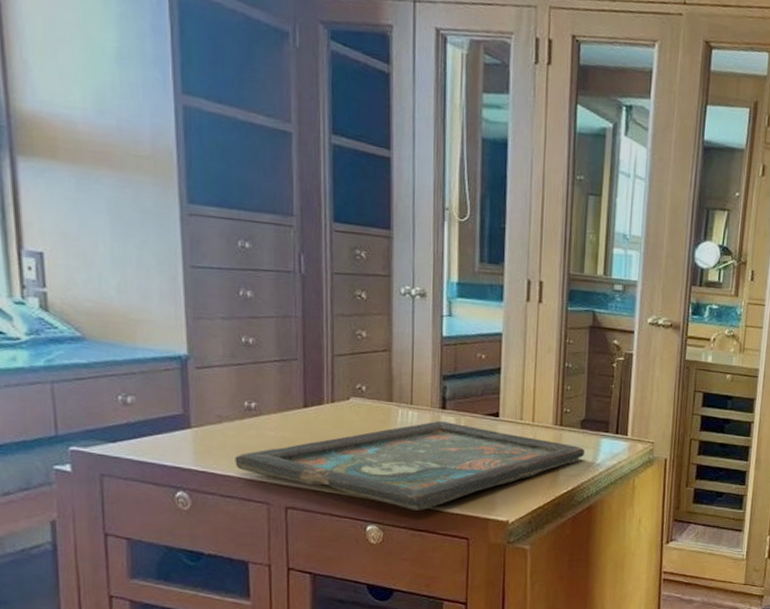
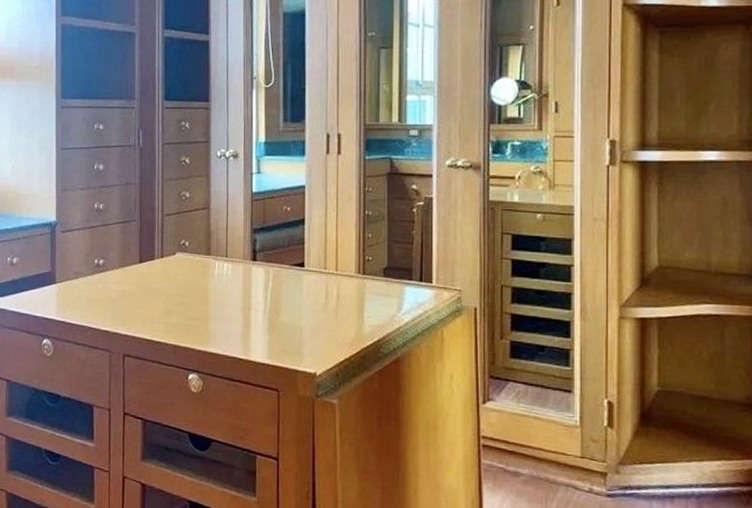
decorative tray: present [235,421,585,511] -> none [86,272,389,361]

